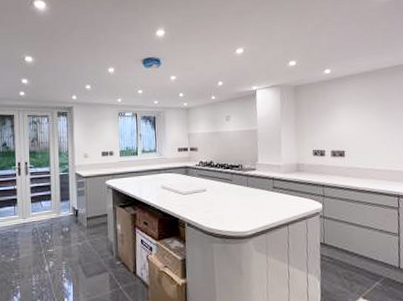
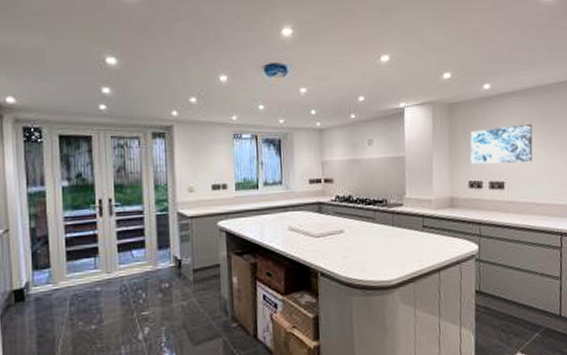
wall art: none [313,102,370,136] -> present [470,124,533,164]

